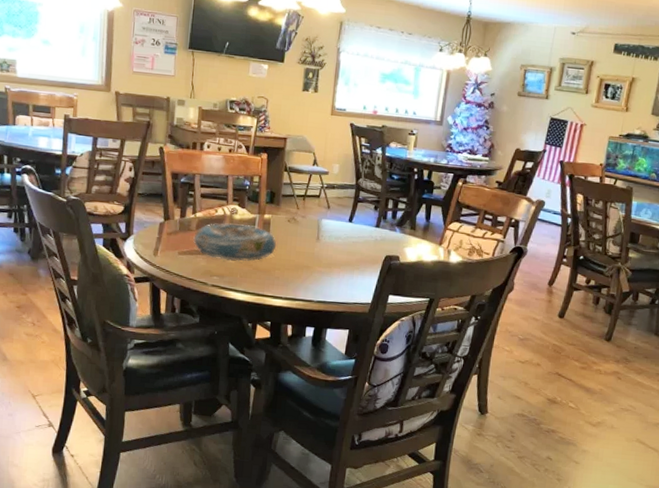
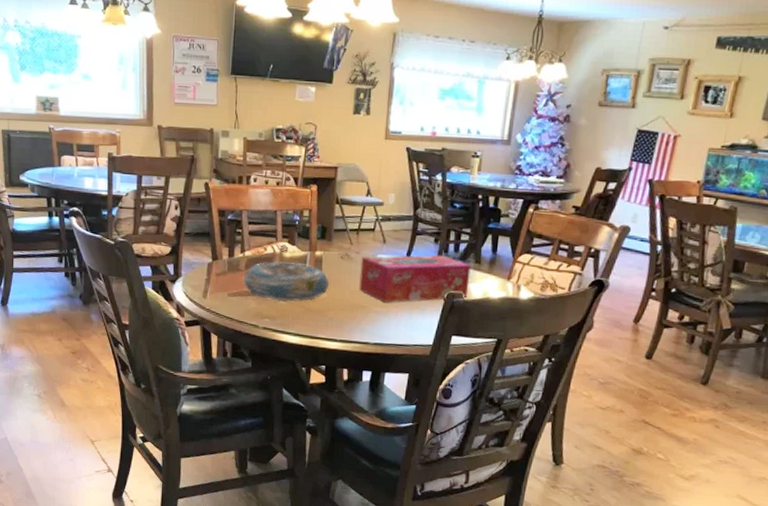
tissue box: none [304,220,407,264] -> present [359,255,471,303]

